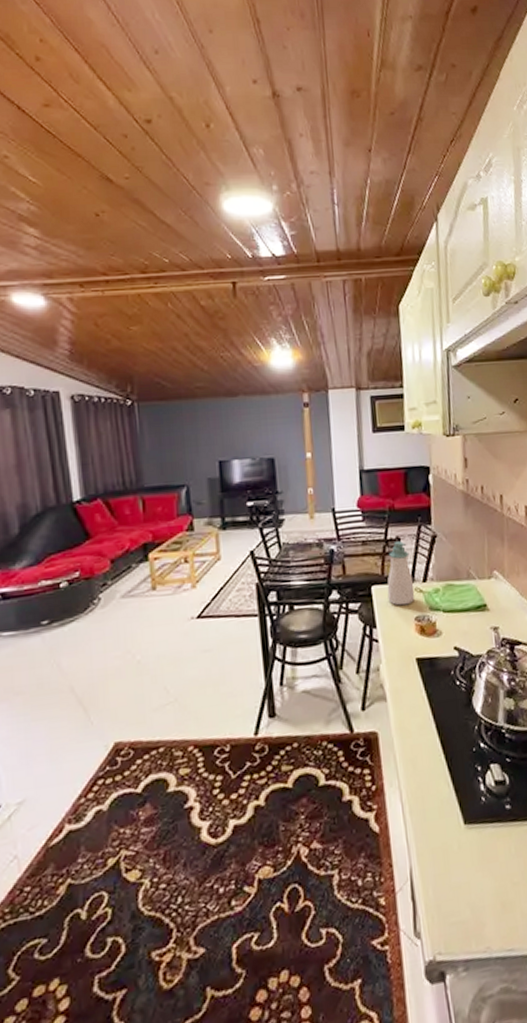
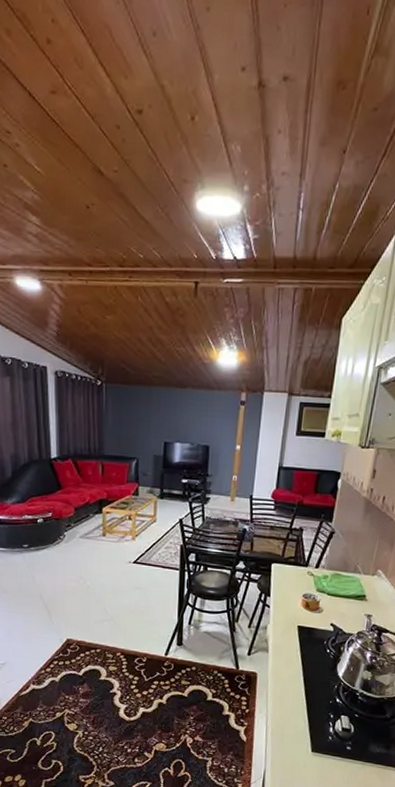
soap bottle: present [387,541,415,606] -> none [284,531,309,584]

